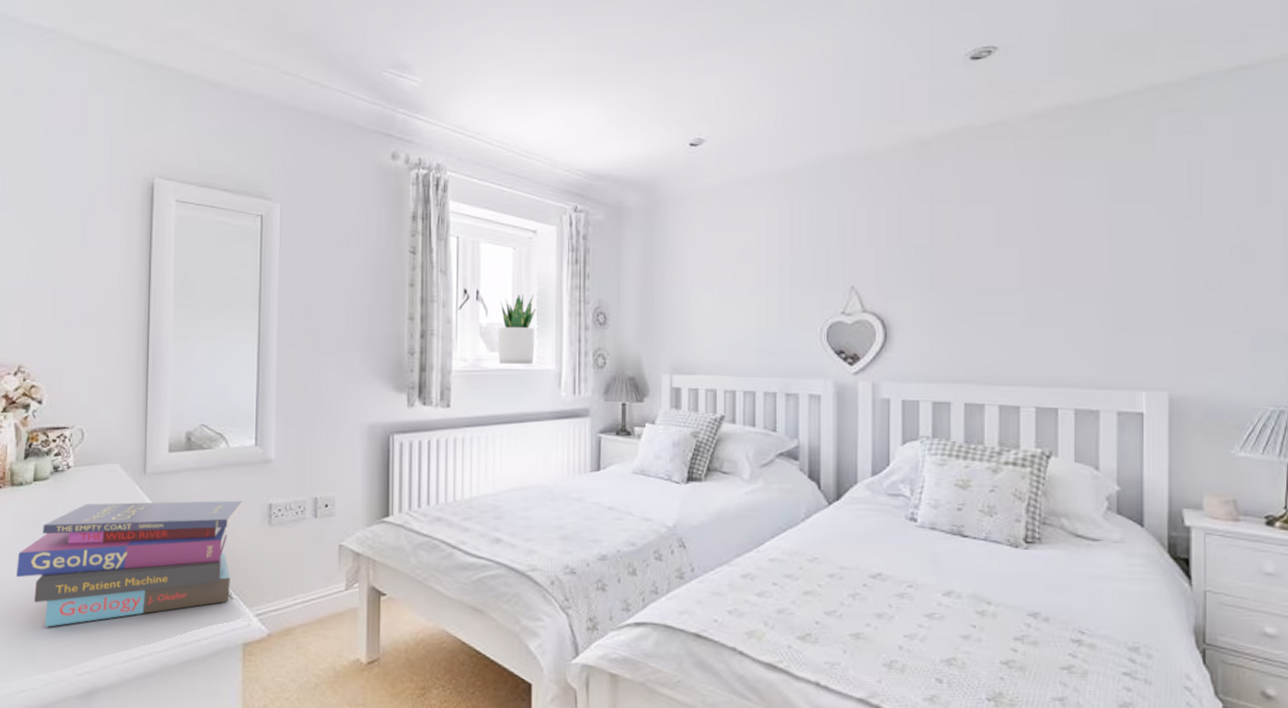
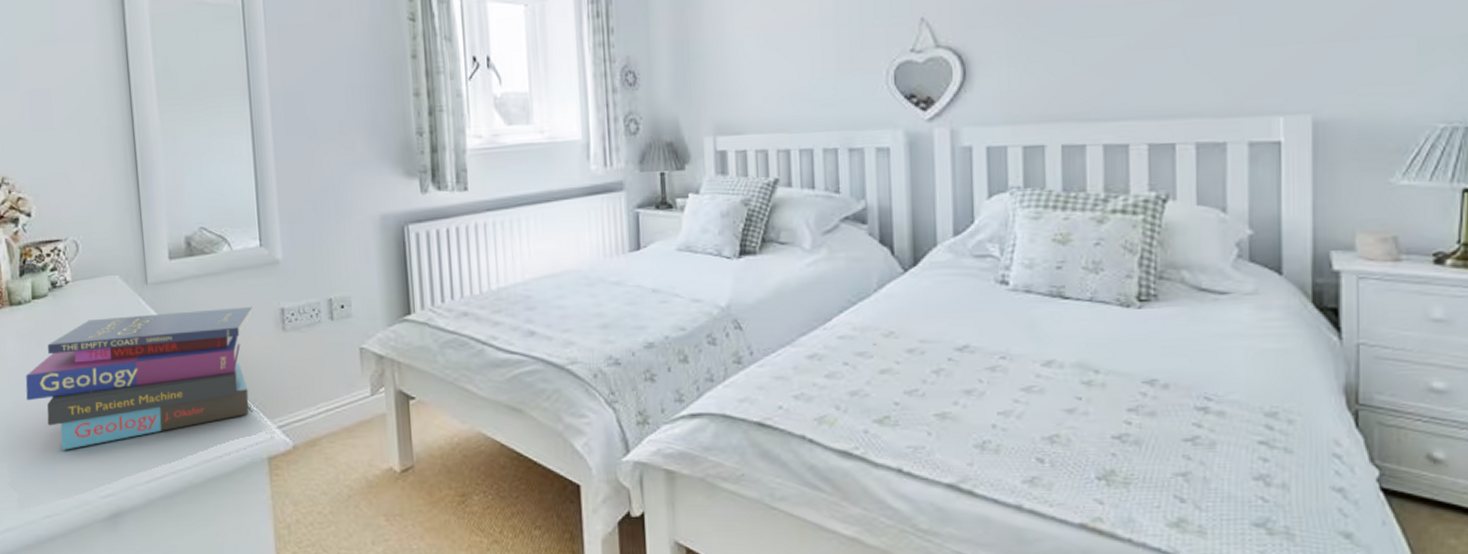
planter: present [498,294,537,365] -> none [514,57,558,139]

